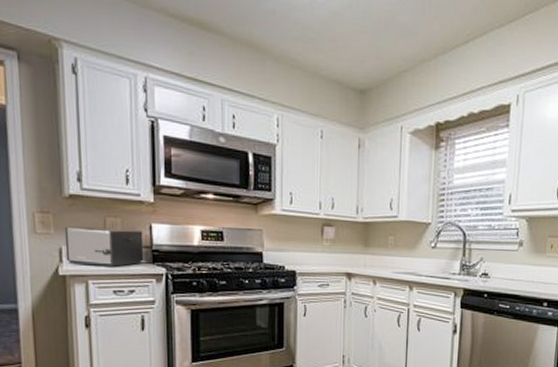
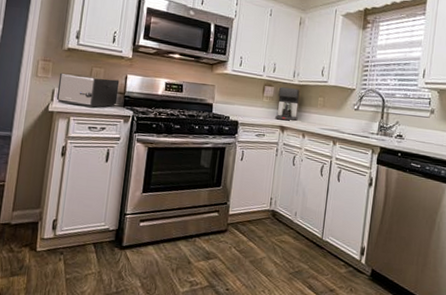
coffee maker: none [339,226,366,267] -> present [275,87,300,122]

